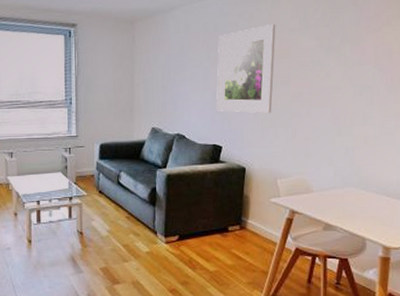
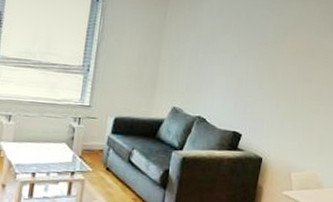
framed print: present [216,23,276,114] -> none [241,22,305,107]

